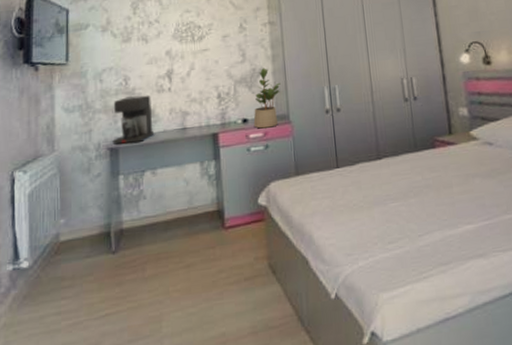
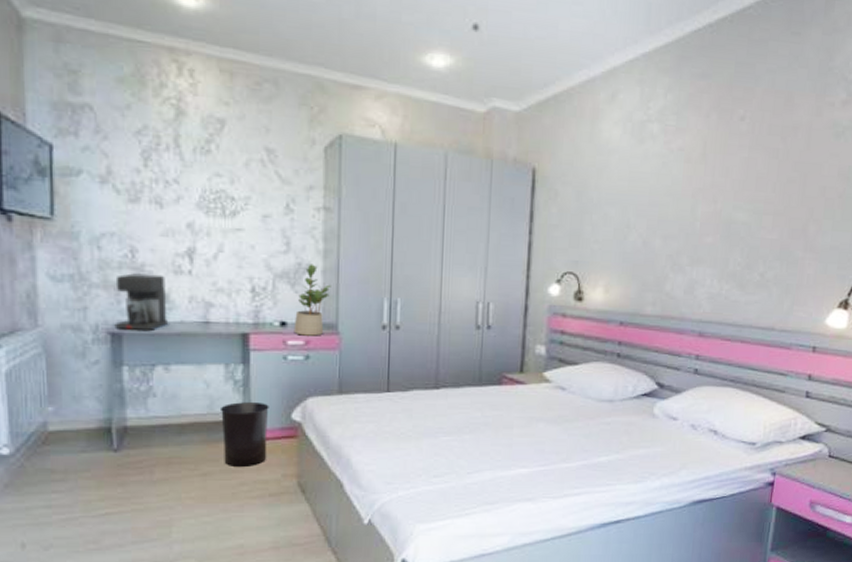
waste bin: none [198,192,239,256] -> present [219,402,269,466]

